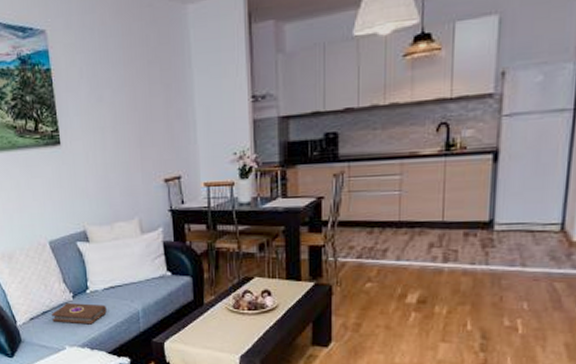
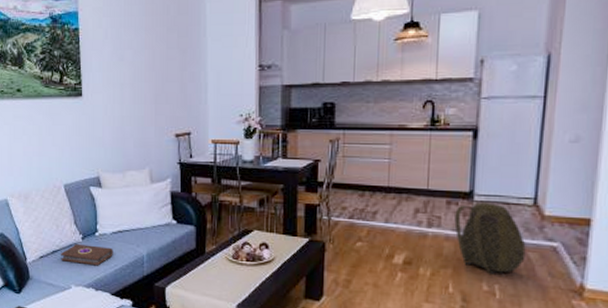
backpack: none [472,231,552,308] -> present [454,202,526,274]

